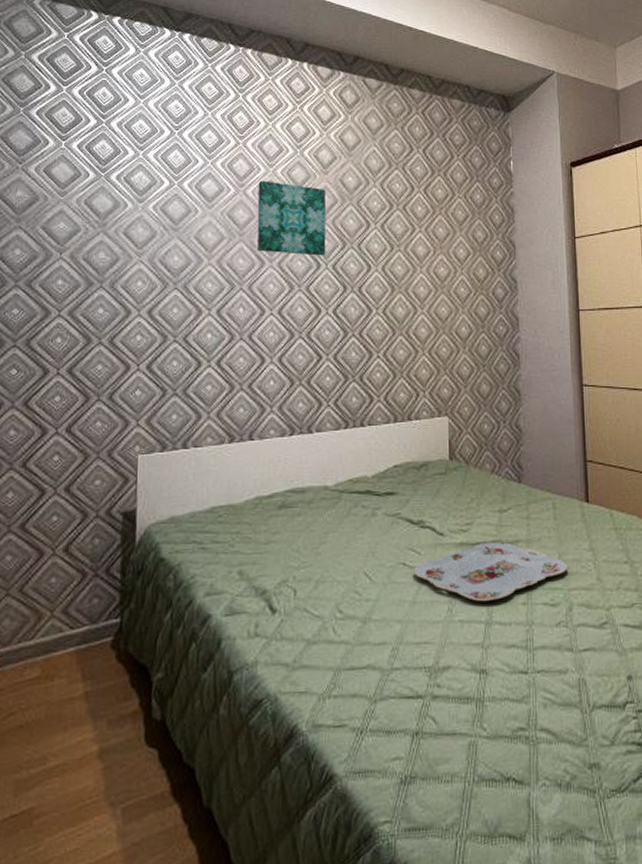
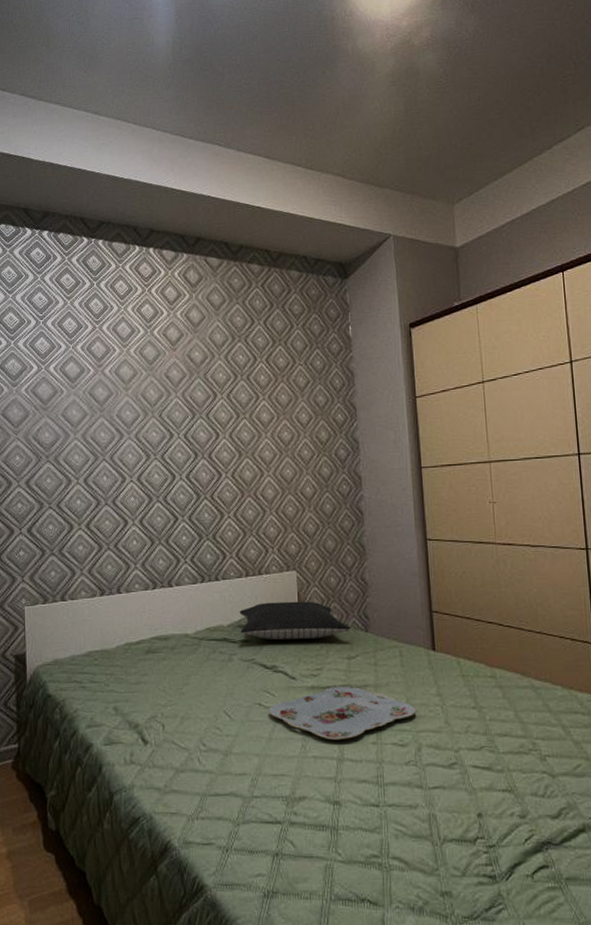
wall art: present [257,180,326,256] -> none [114,360,178,427]
pillow: none [385,449,504,493] -> present [239,601,351,641]

